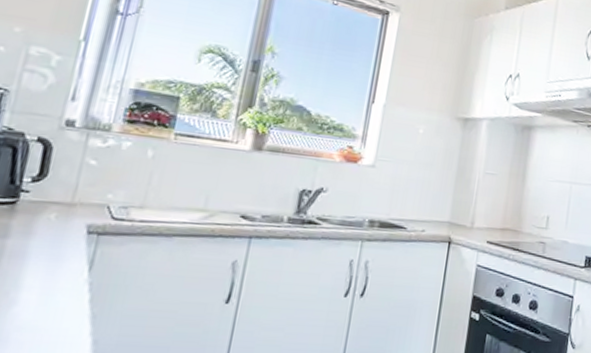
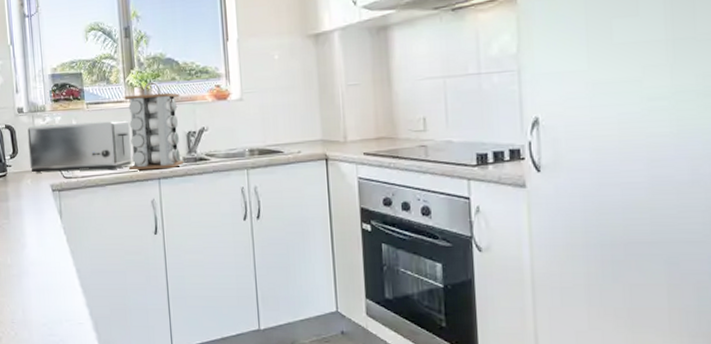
toaster: none [61,146,230,219] -> present [27,120,132,173]
spice rack: none [211,126,303,229] -> present [124,82,184,172]

